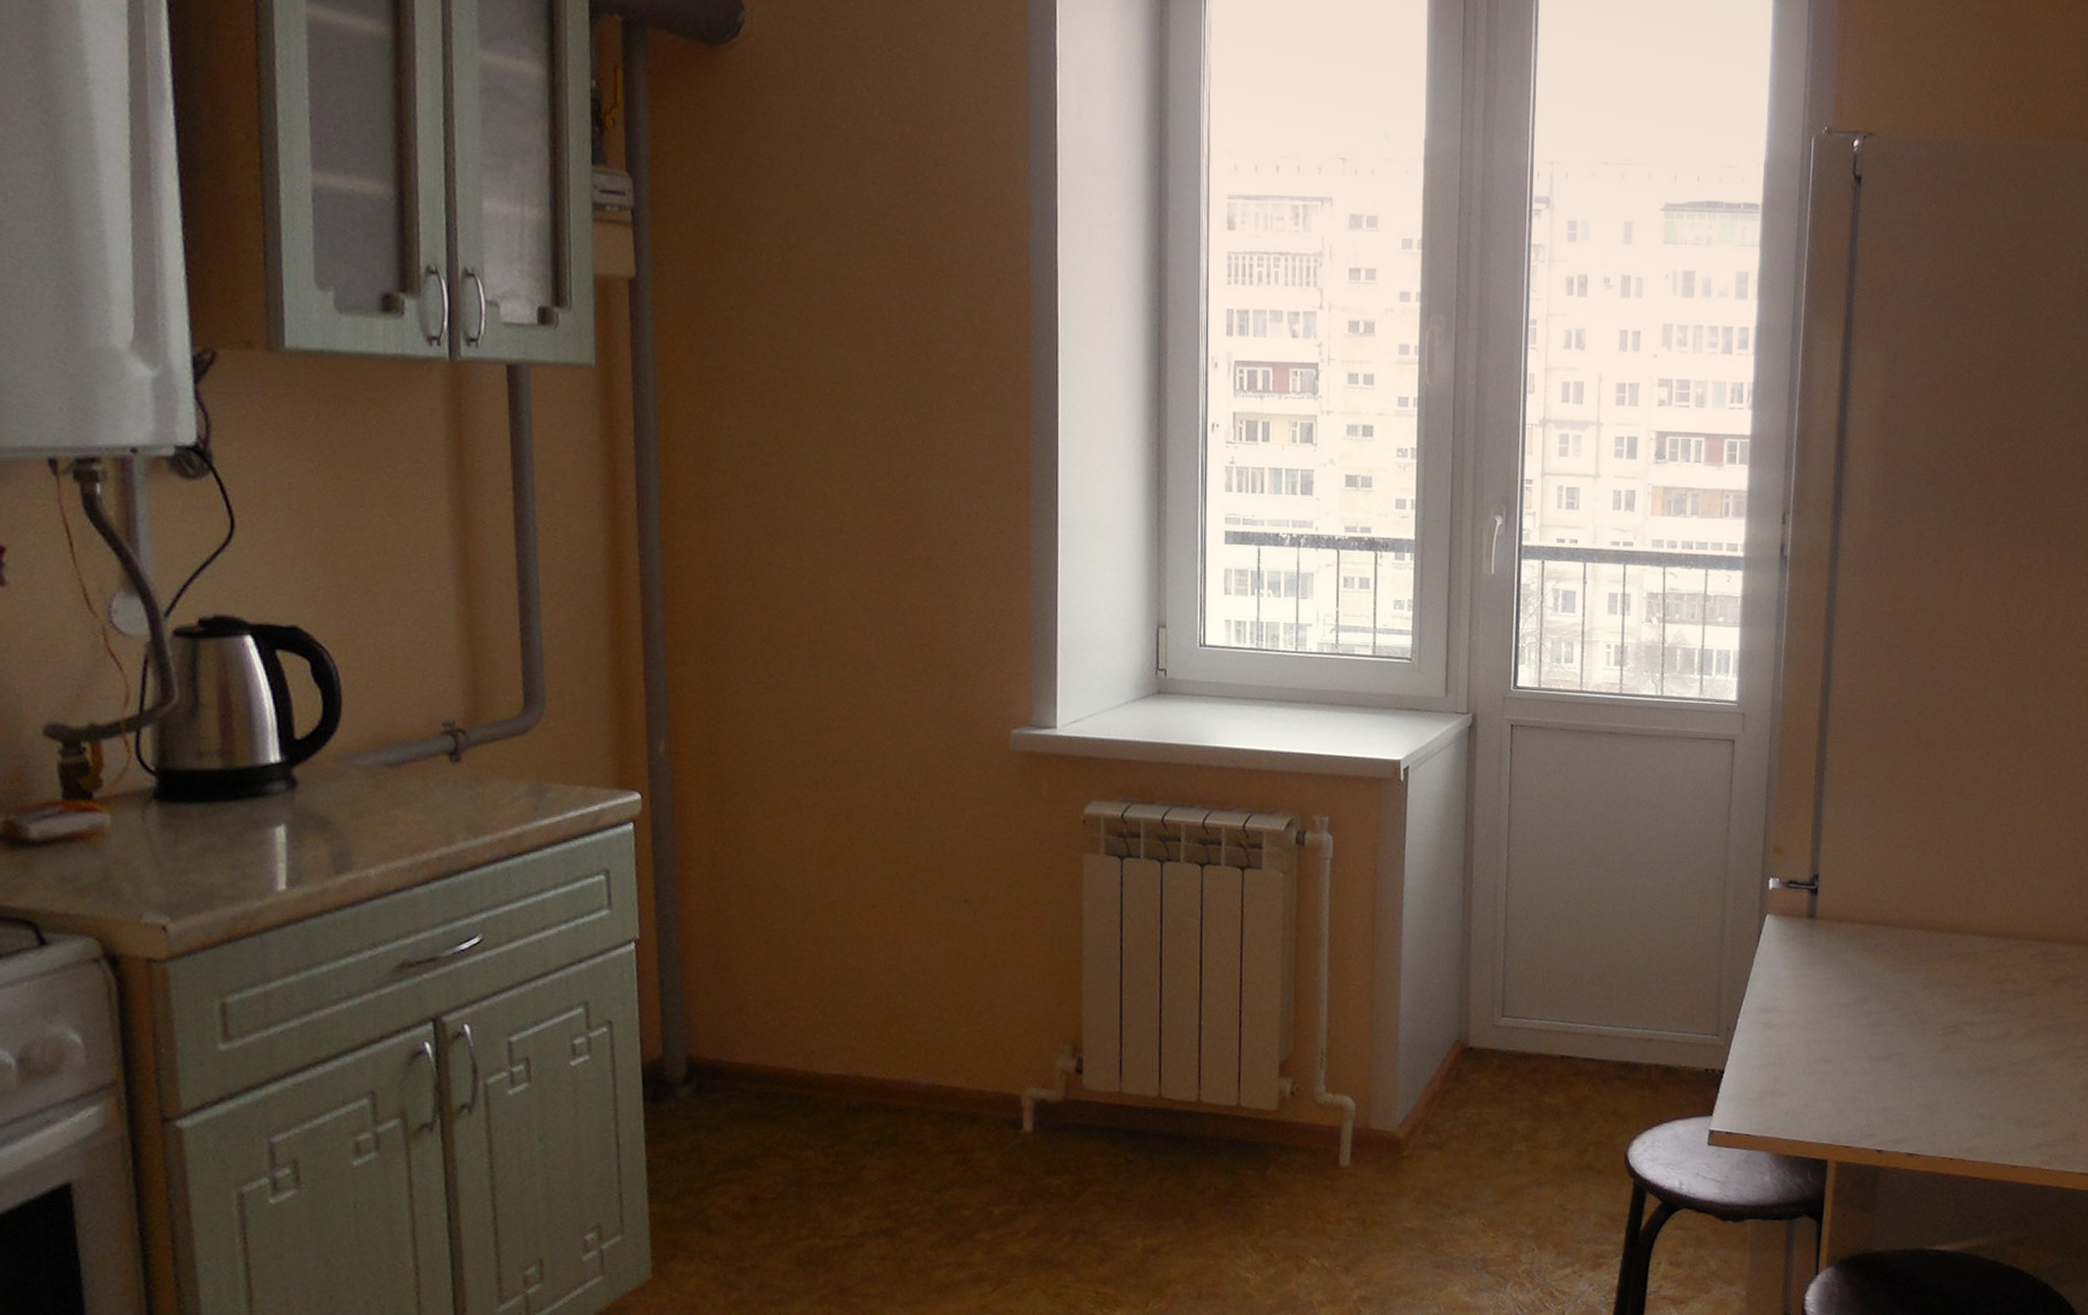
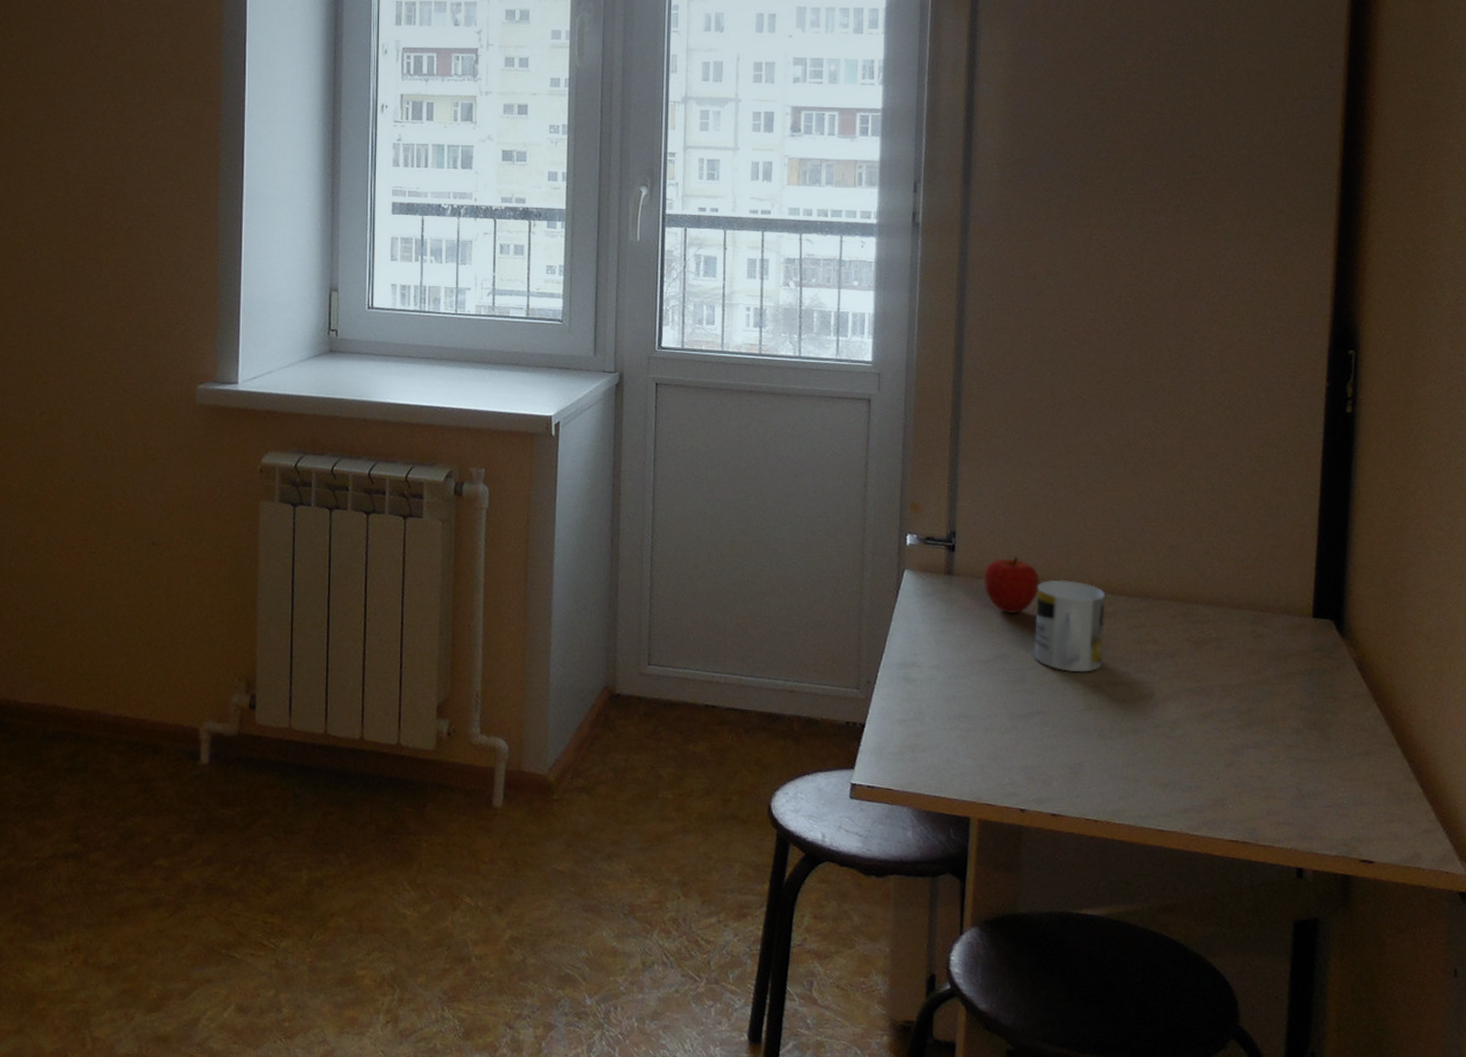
fruit: none [1846,899,1901,956] -> present [983,557,1039,613]
mug: none [1894,921,1967,1014] -> present [1033,579,1106,673]

